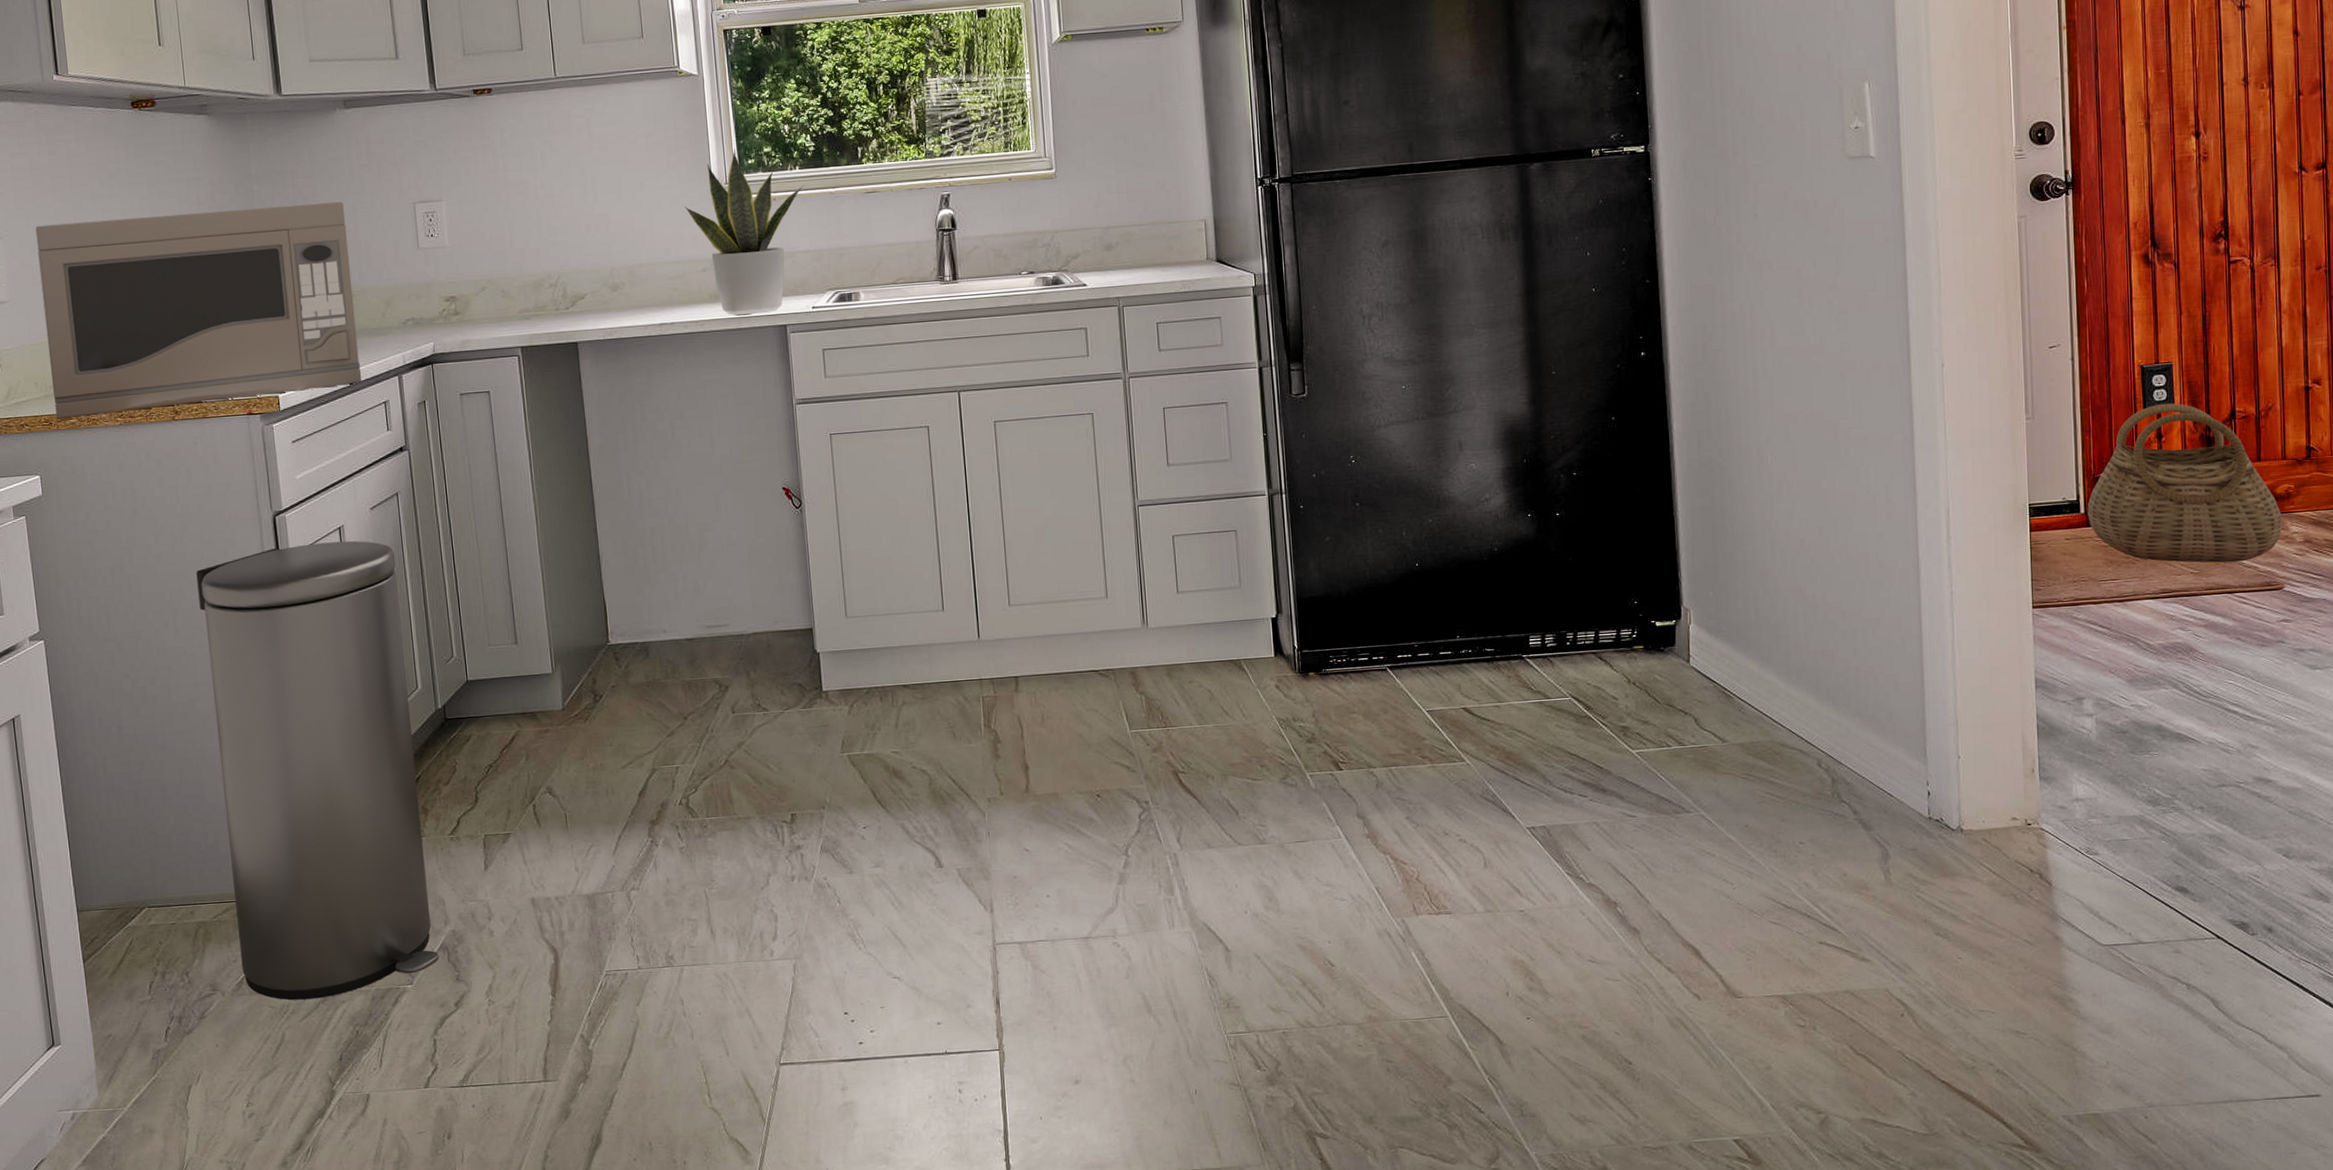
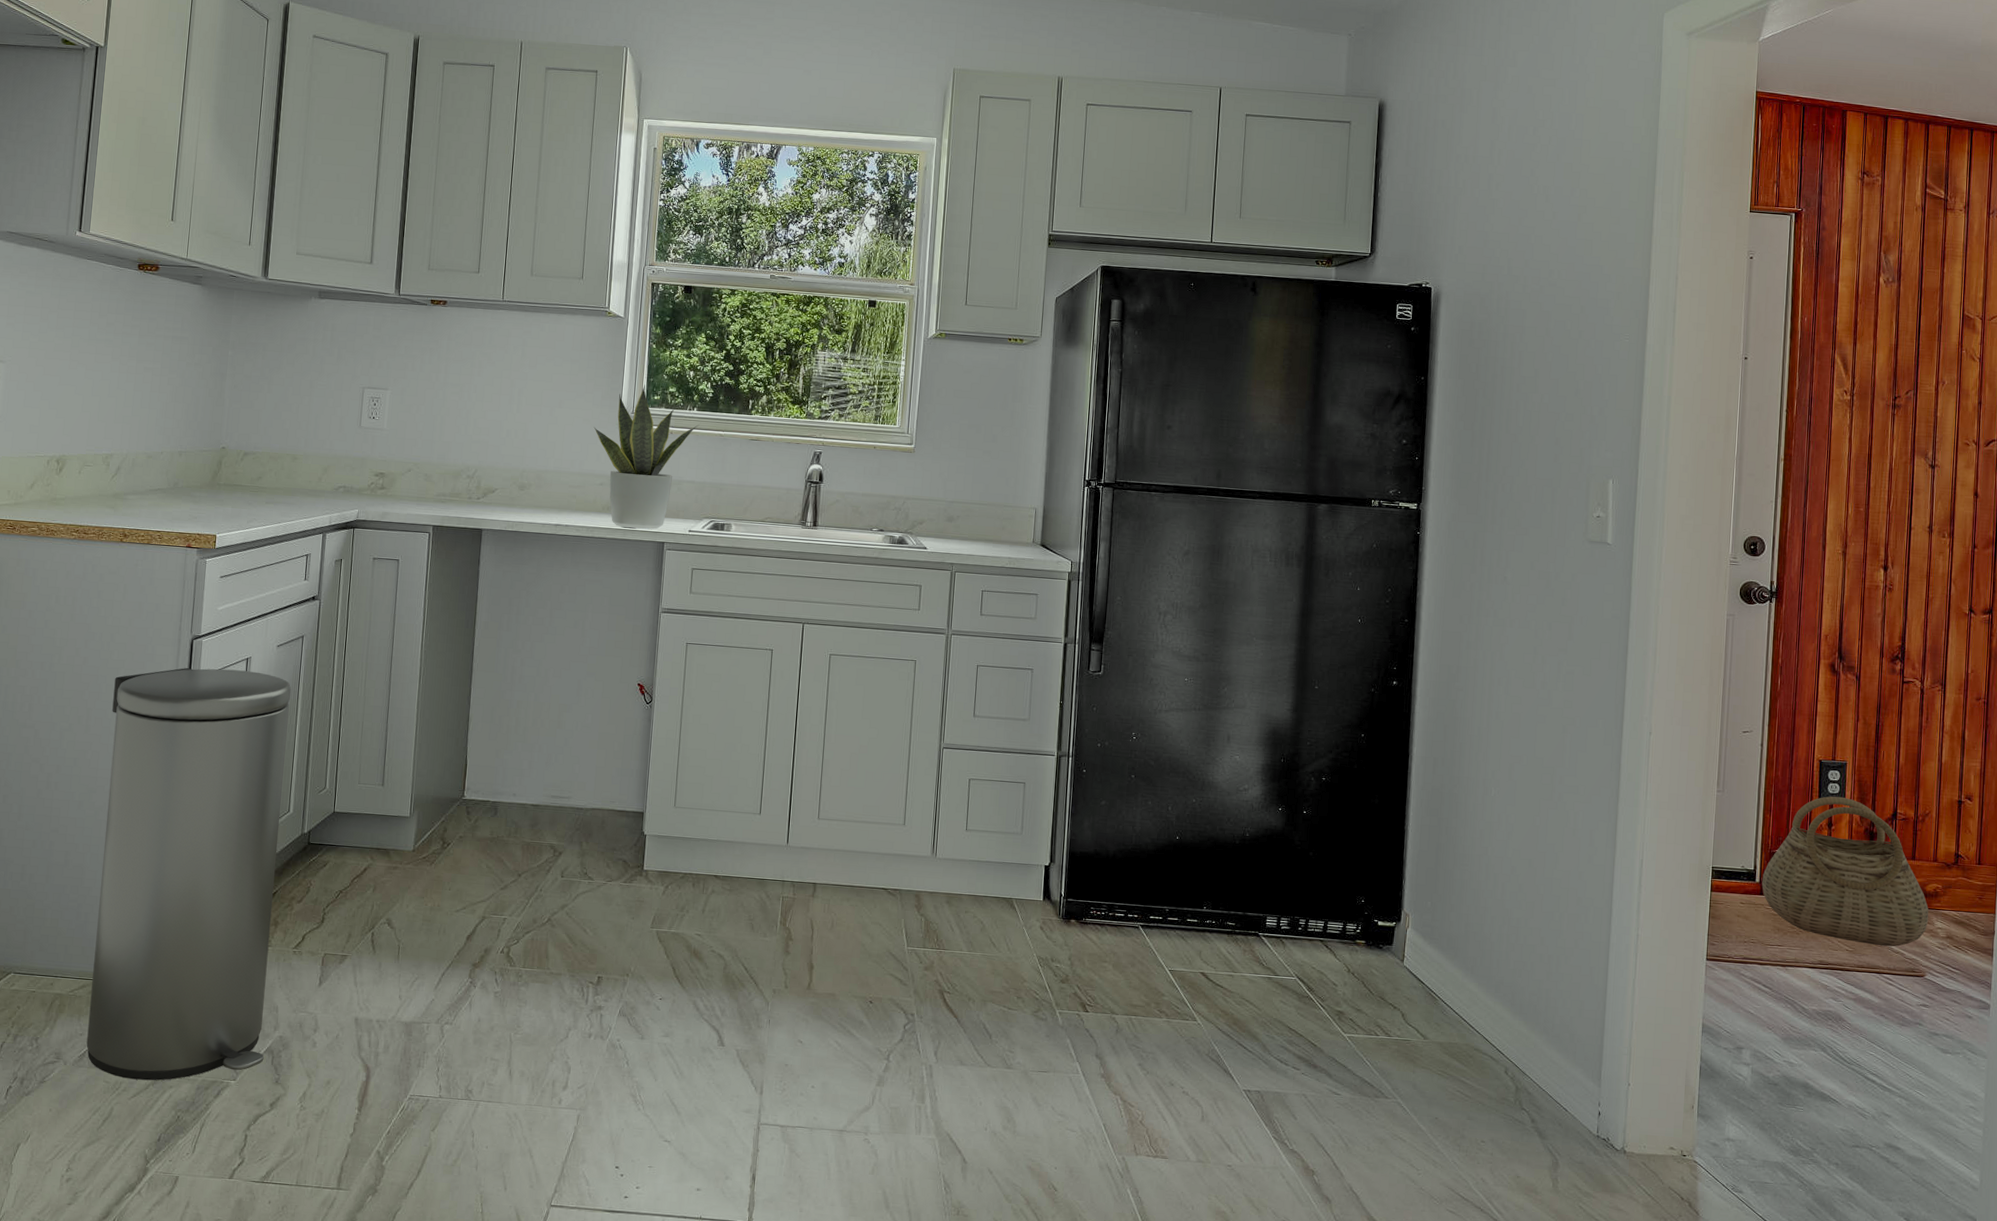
microwave: present [35,201,362,419] -> none [20,356,303,535]

